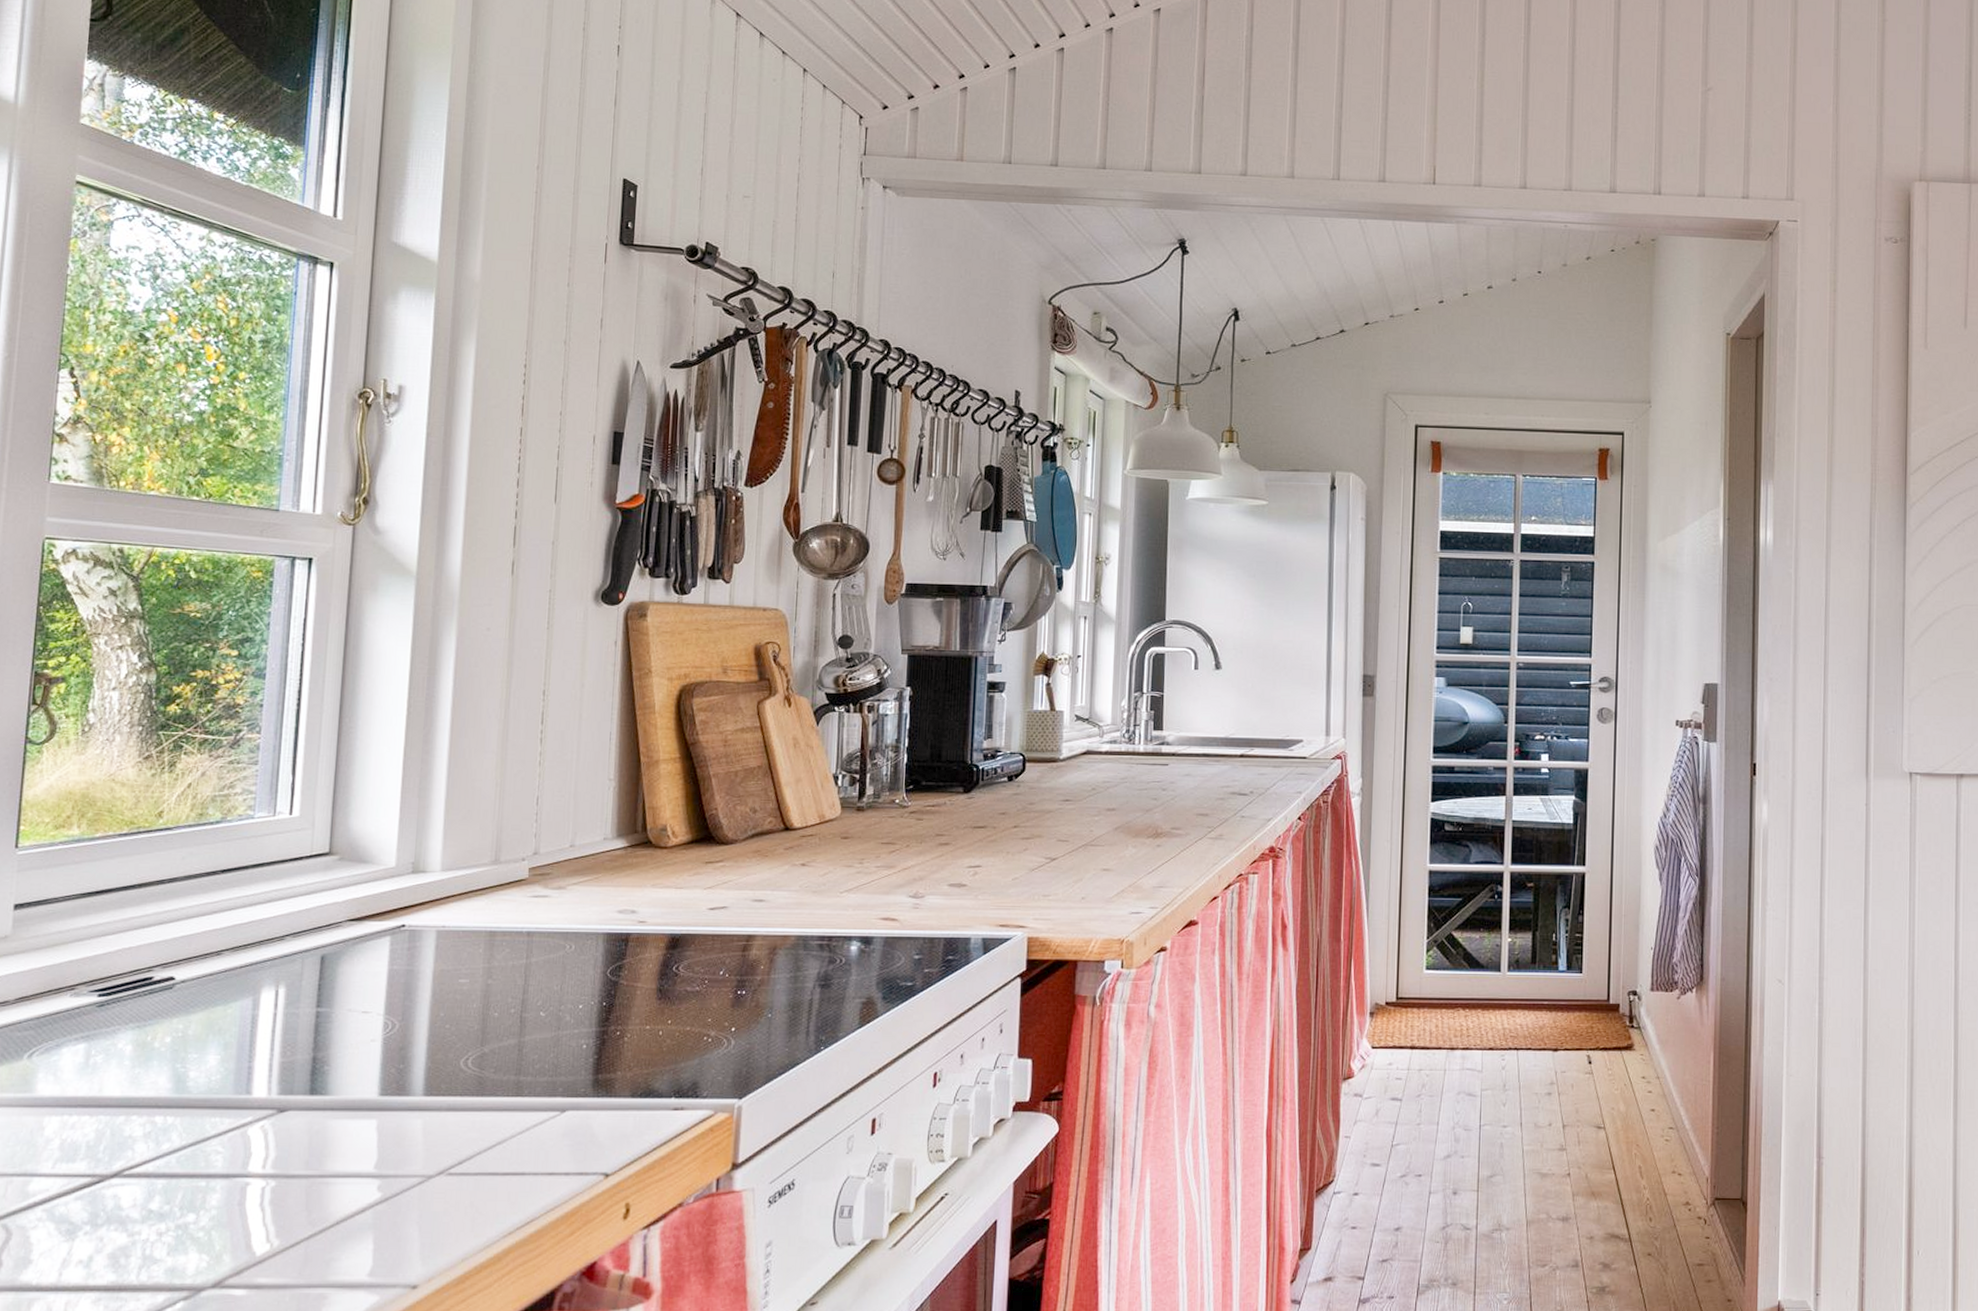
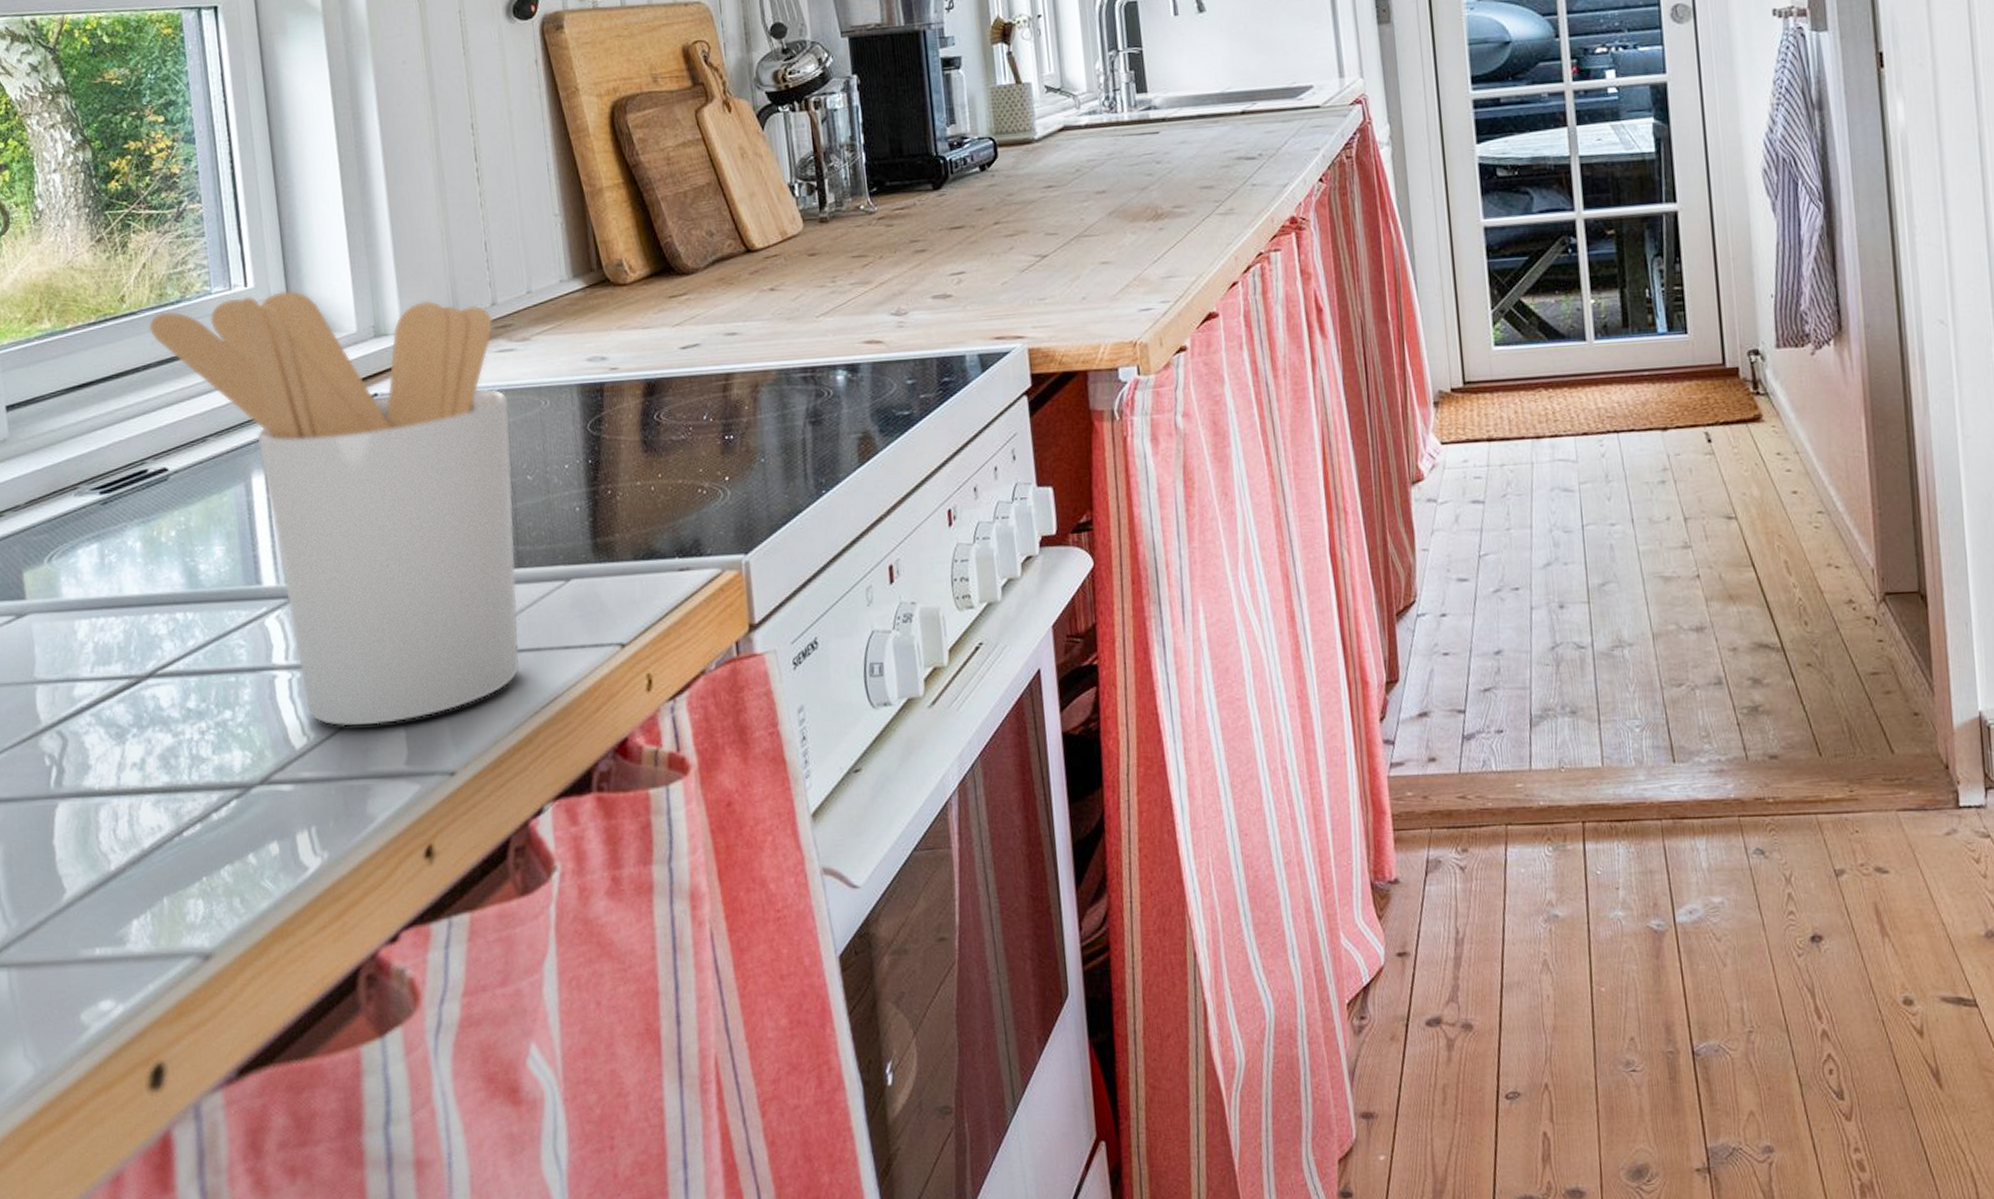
utensil holder: none [182,823,535,1236] -> present [148,290,520,727]

